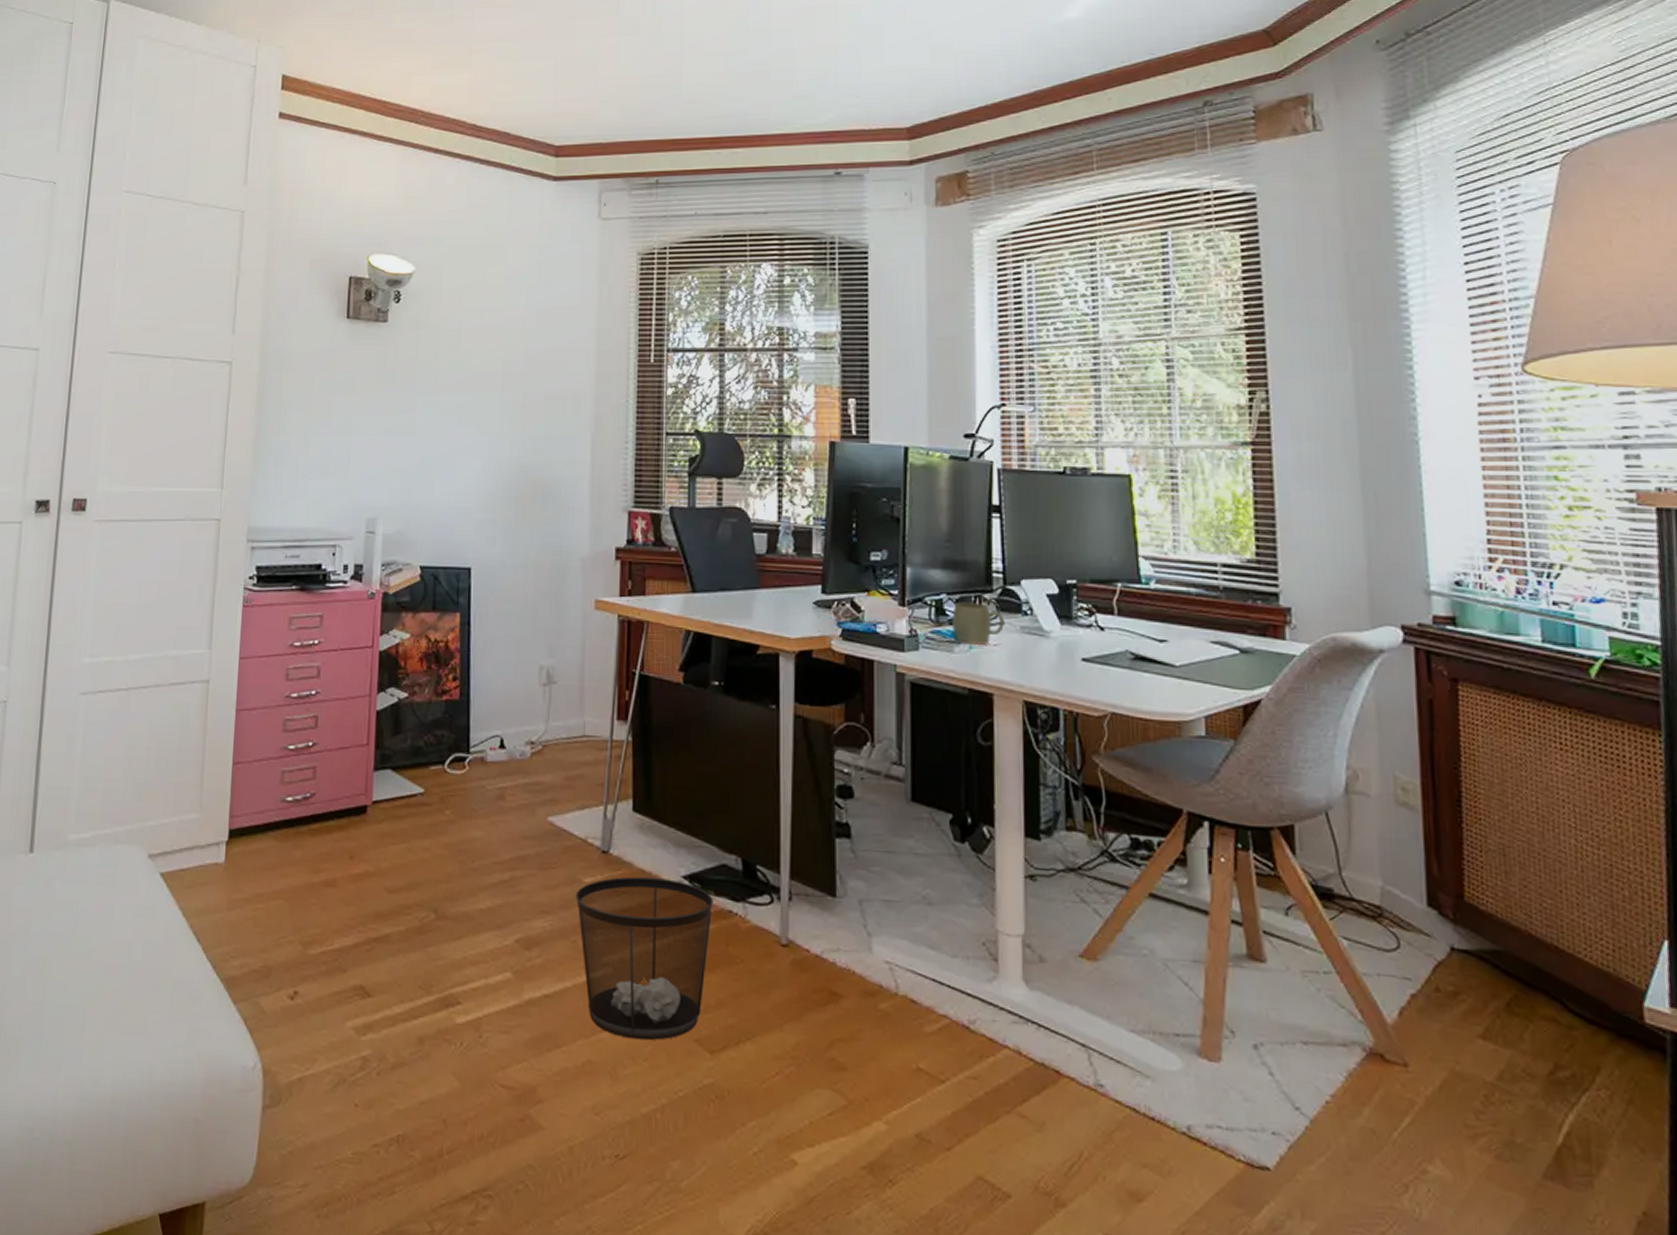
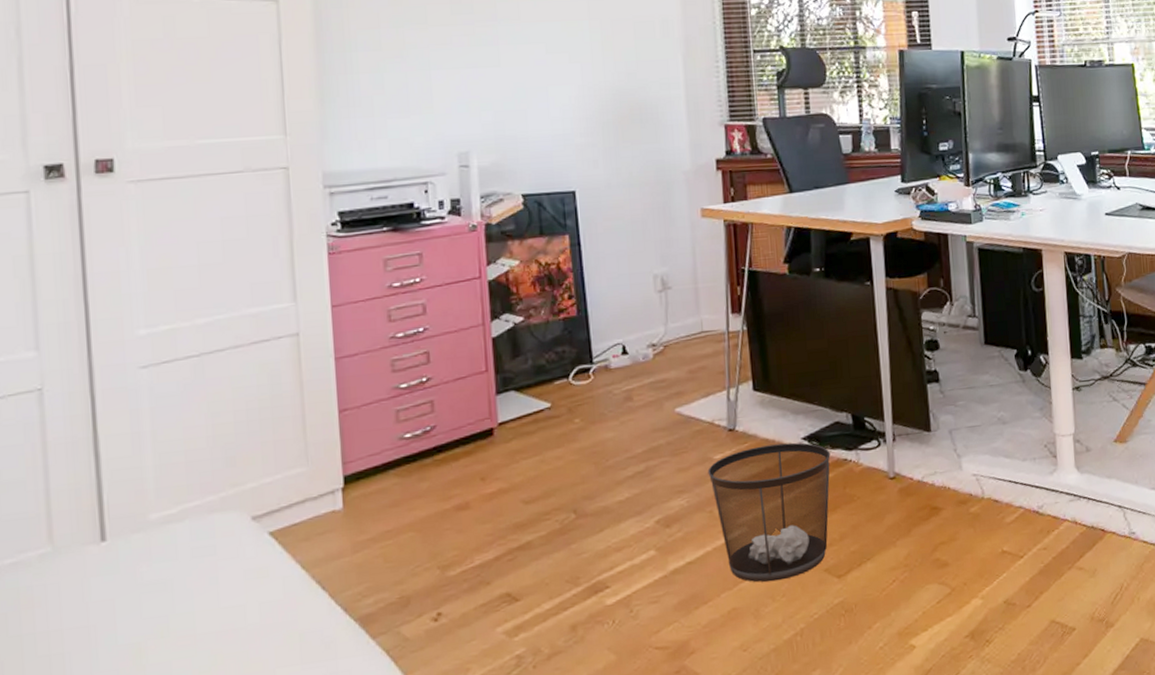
mug: present [952,602,1004,645] -> none [1007,177,1047,212]

